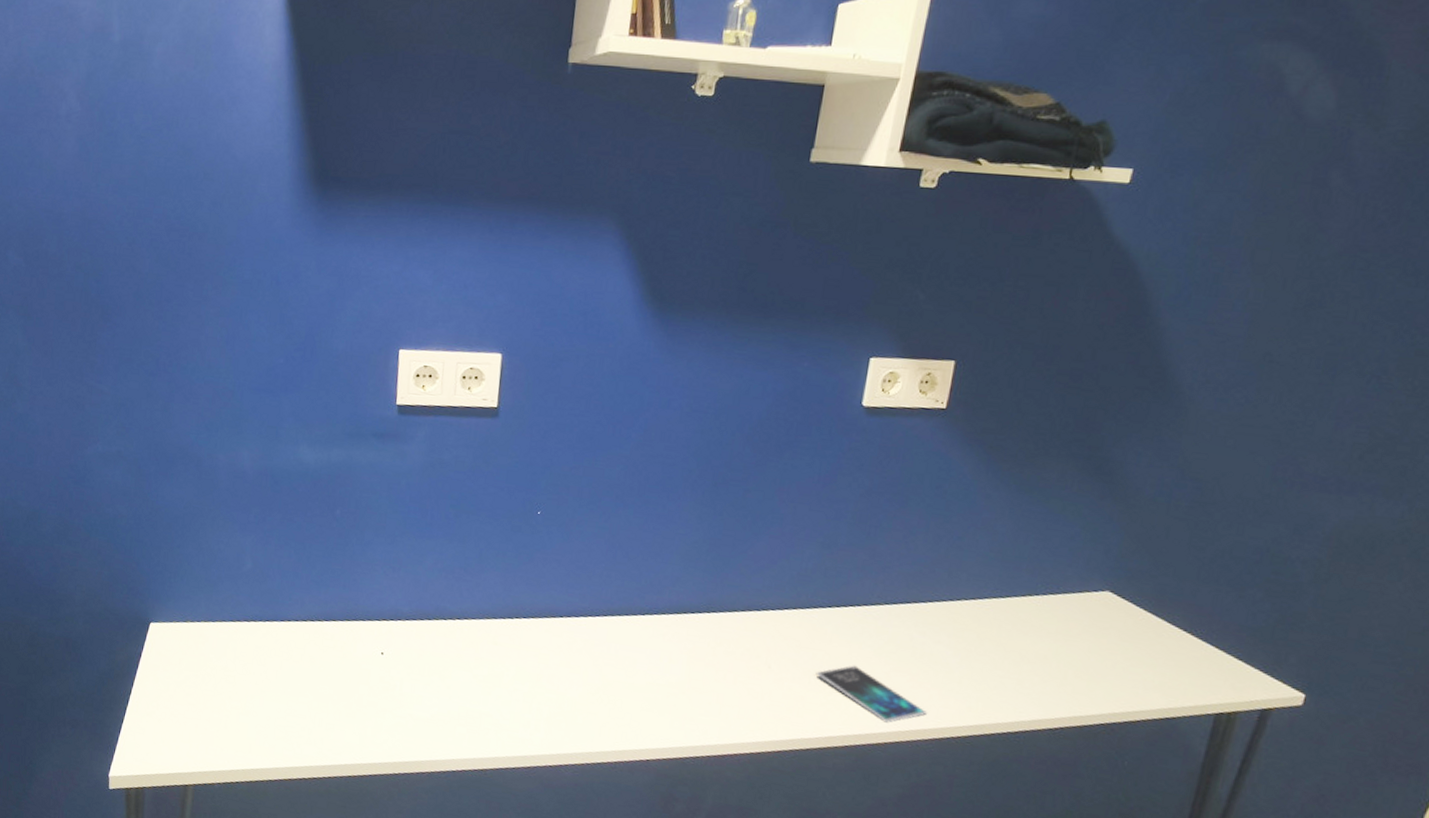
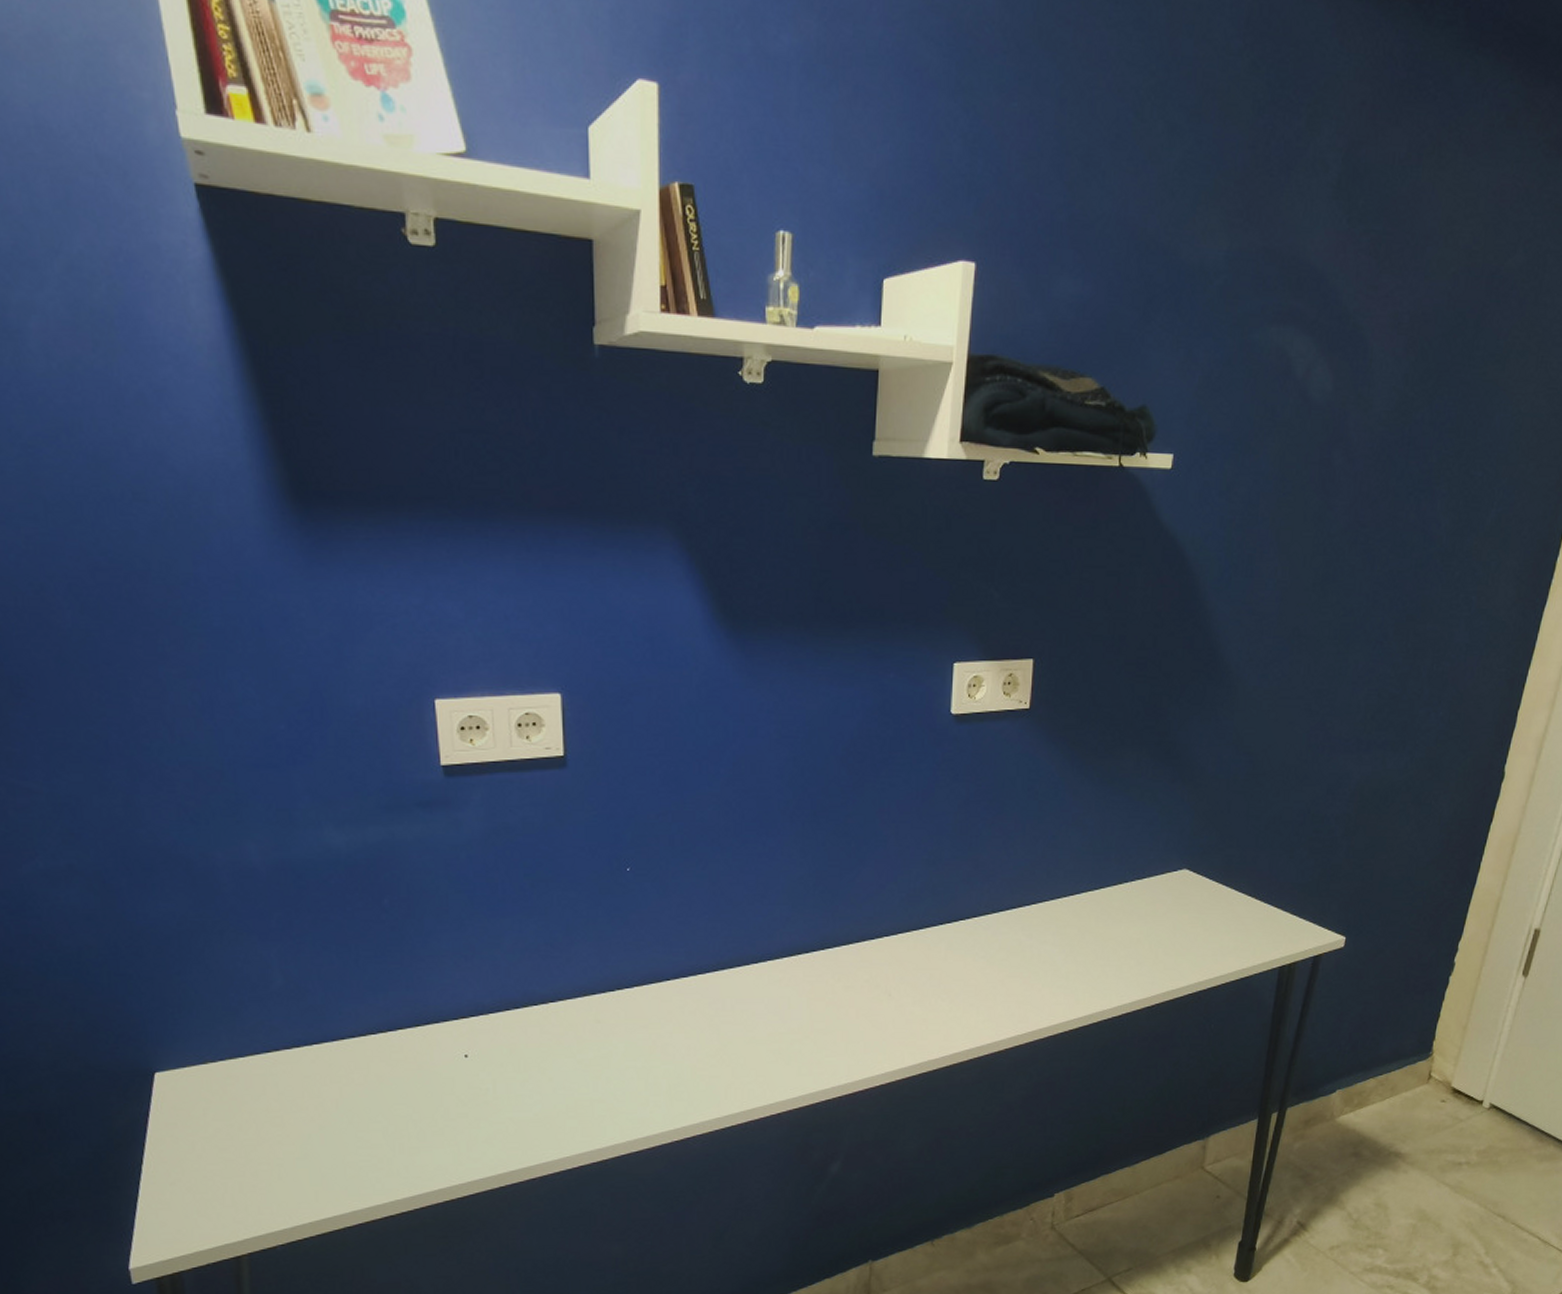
smartphone: present [815,665,928,723] -> none [935,978,1042,1029]

